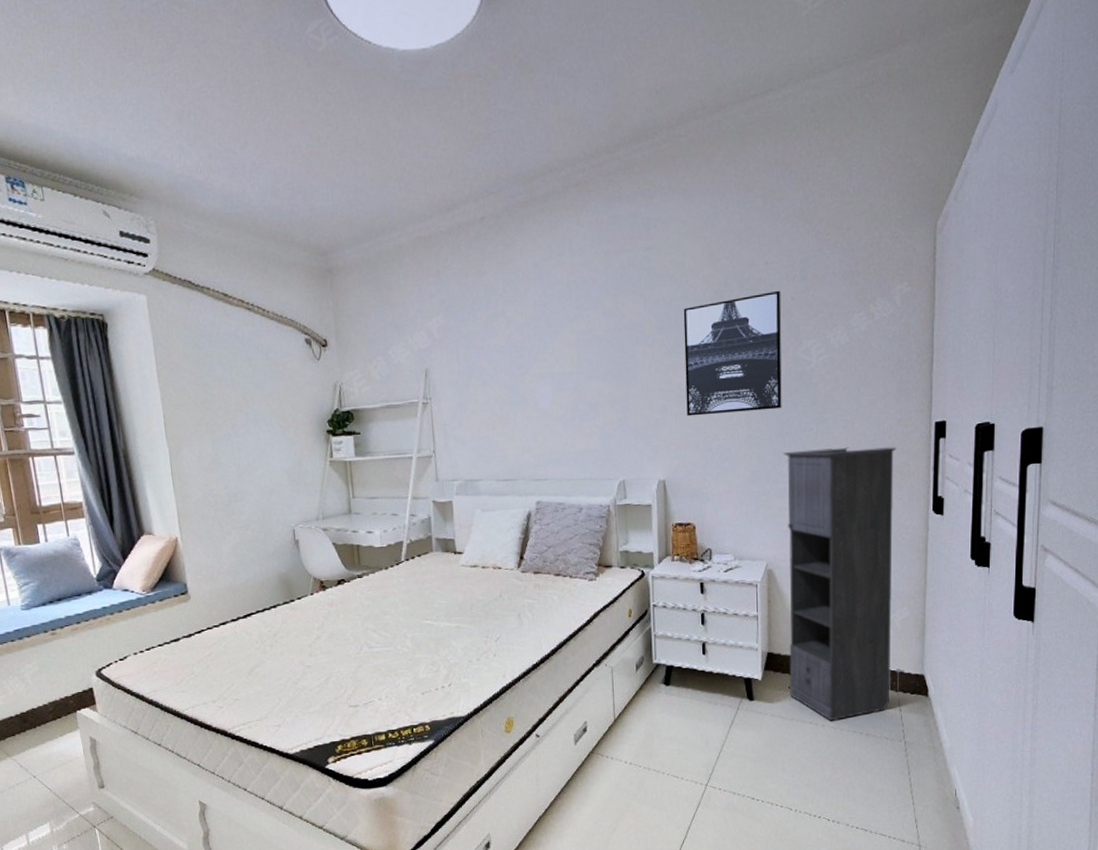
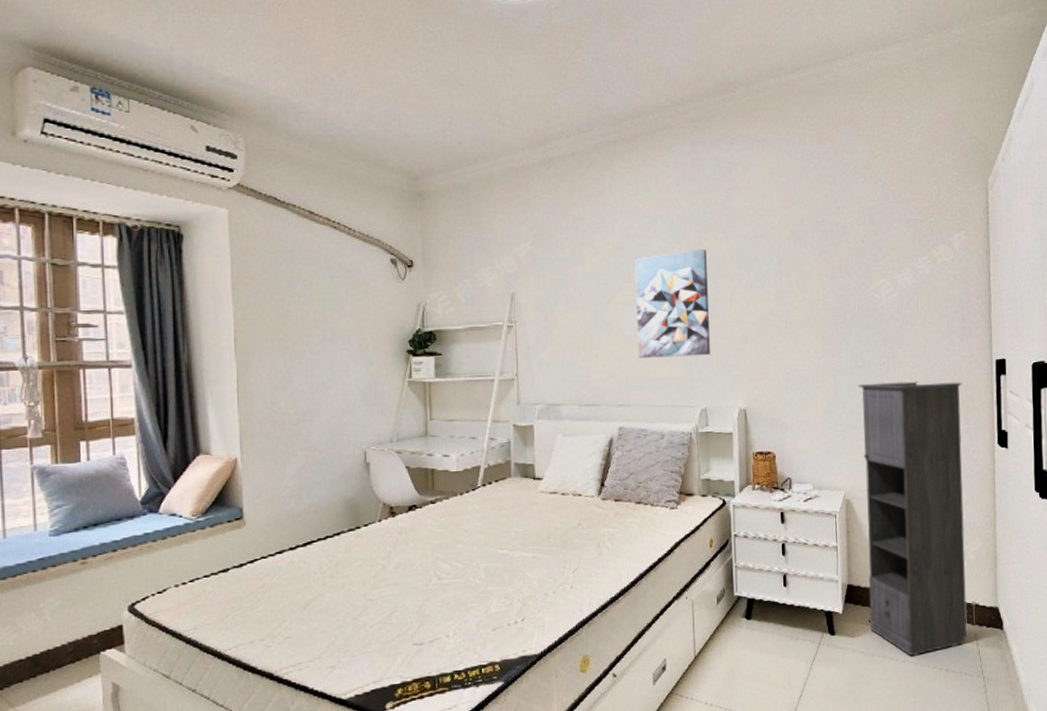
wall art: none [549,314,628,432] -> present [635,248,710,358]
wall art: present [683,290,782,416] -> none [762,233,856,347]

